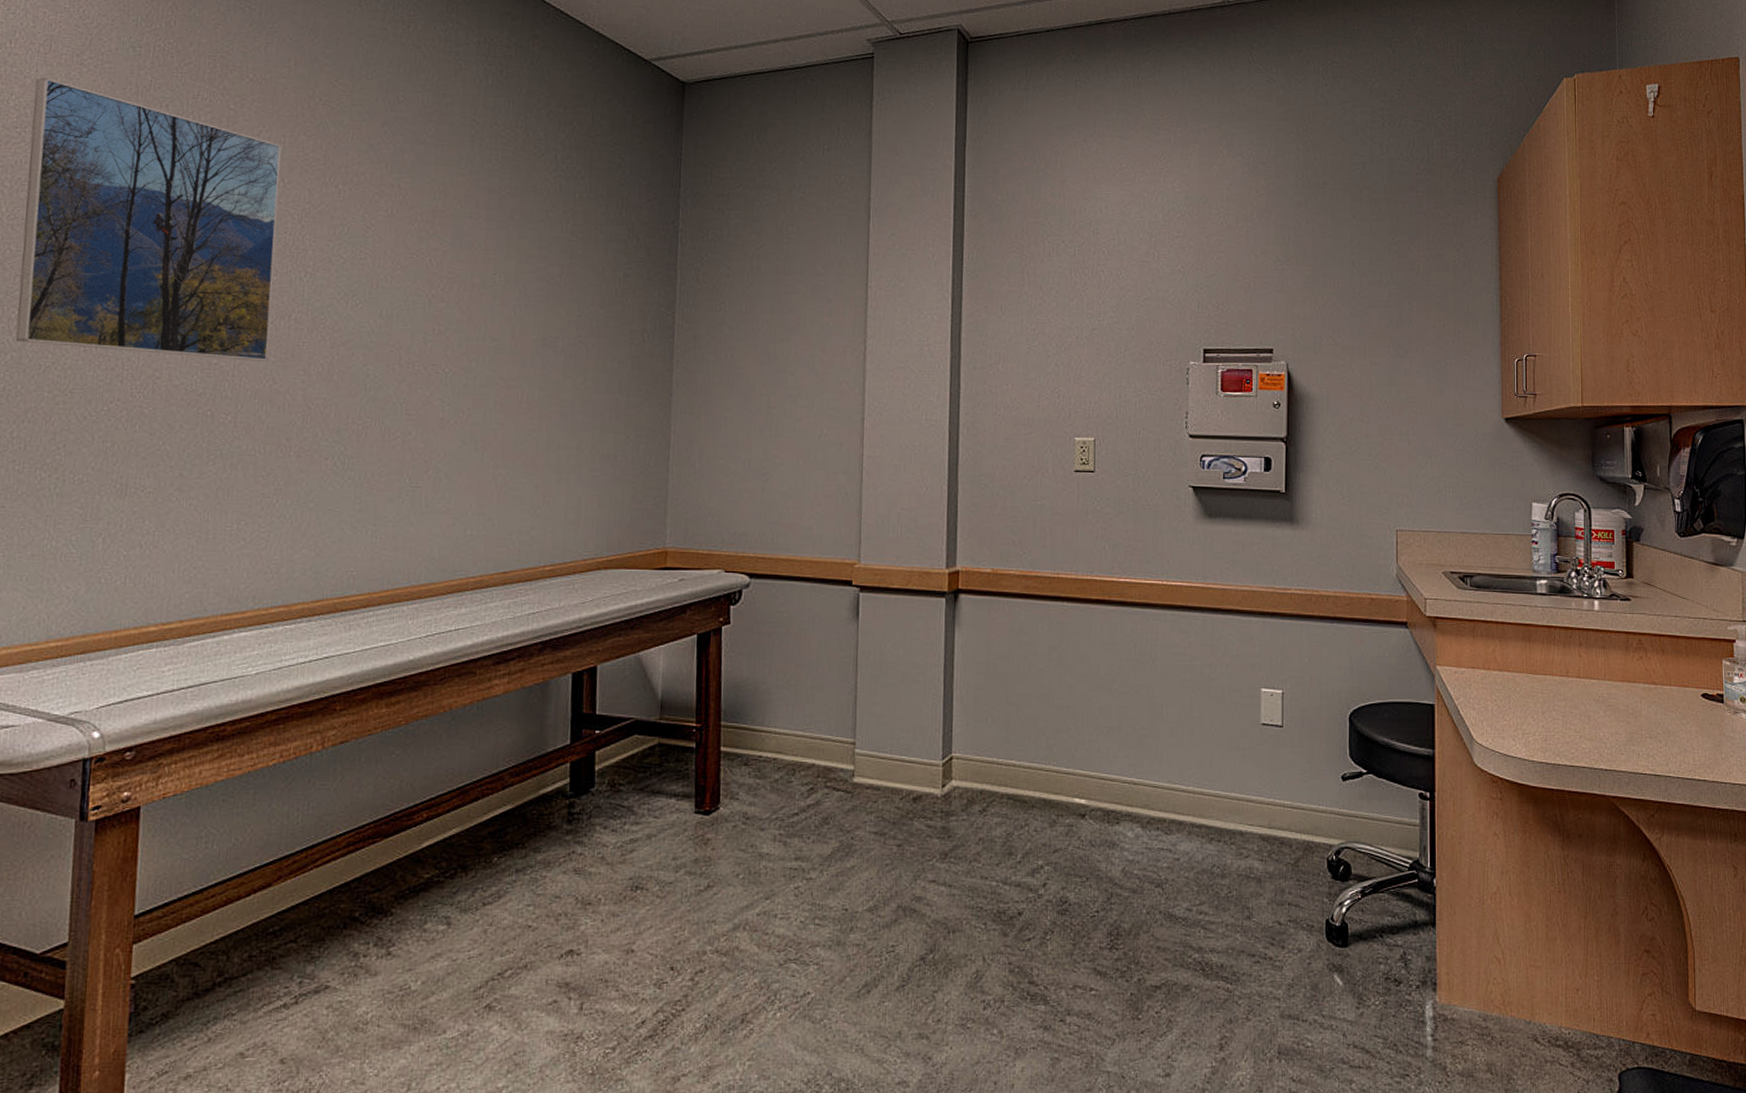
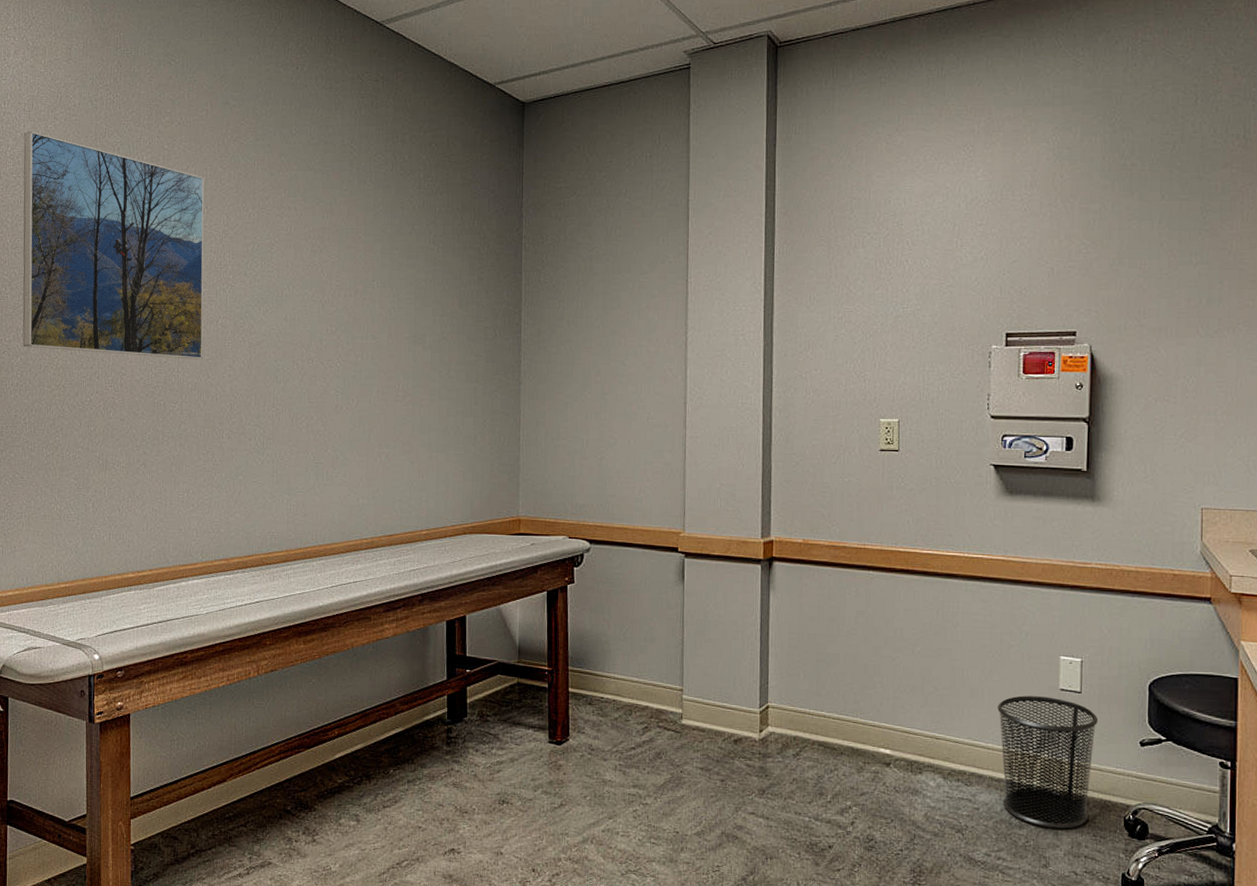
waste bin: none [1198,732,1301,876] -> present [997,695,1099,829]

